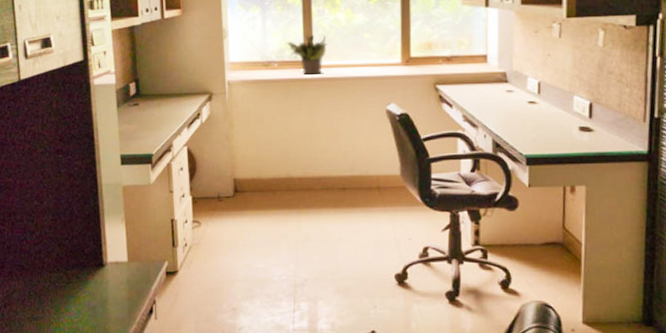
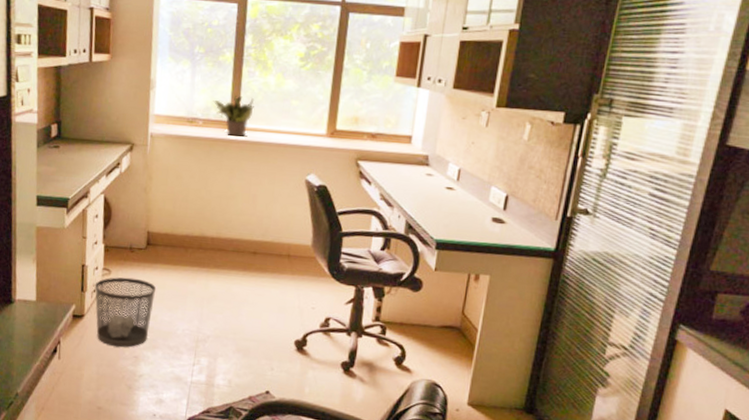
waste bin: none [185,227,248,301] -> present [94,277,157,347]

